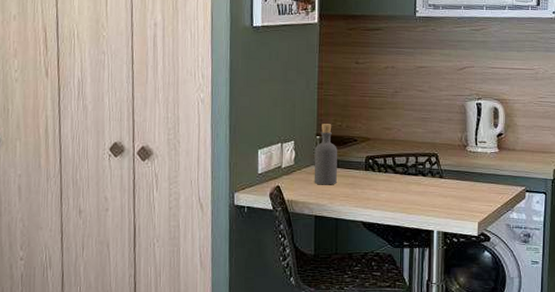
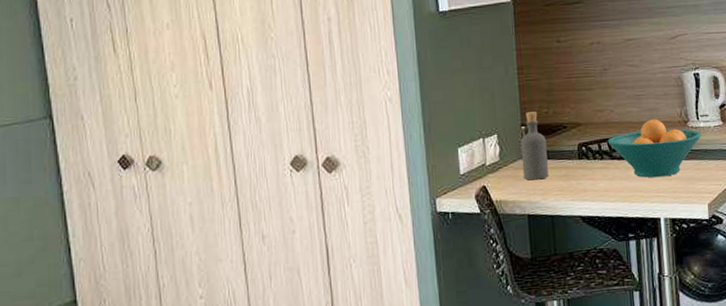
fruit bowl: none [392,140,478,194] -> present [607,119,701,178]

